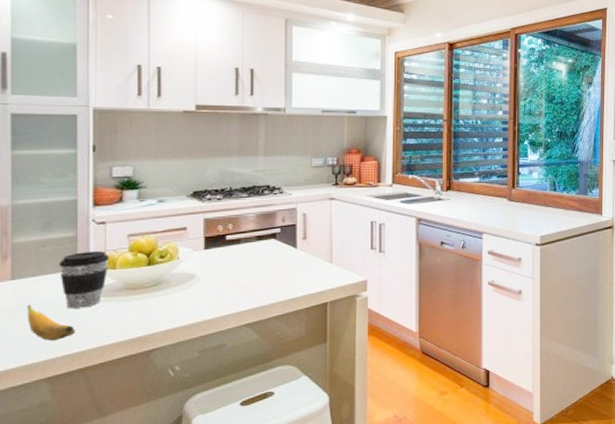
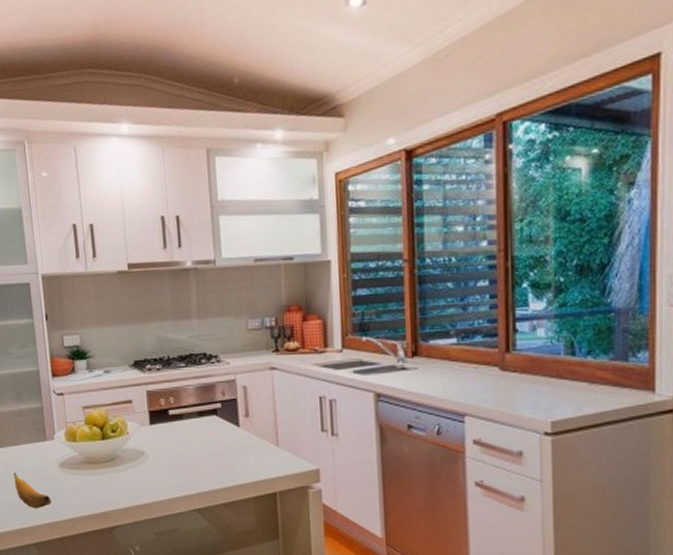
coffee cup: present [59,251,109,309] -> none [32,423,71,479]

